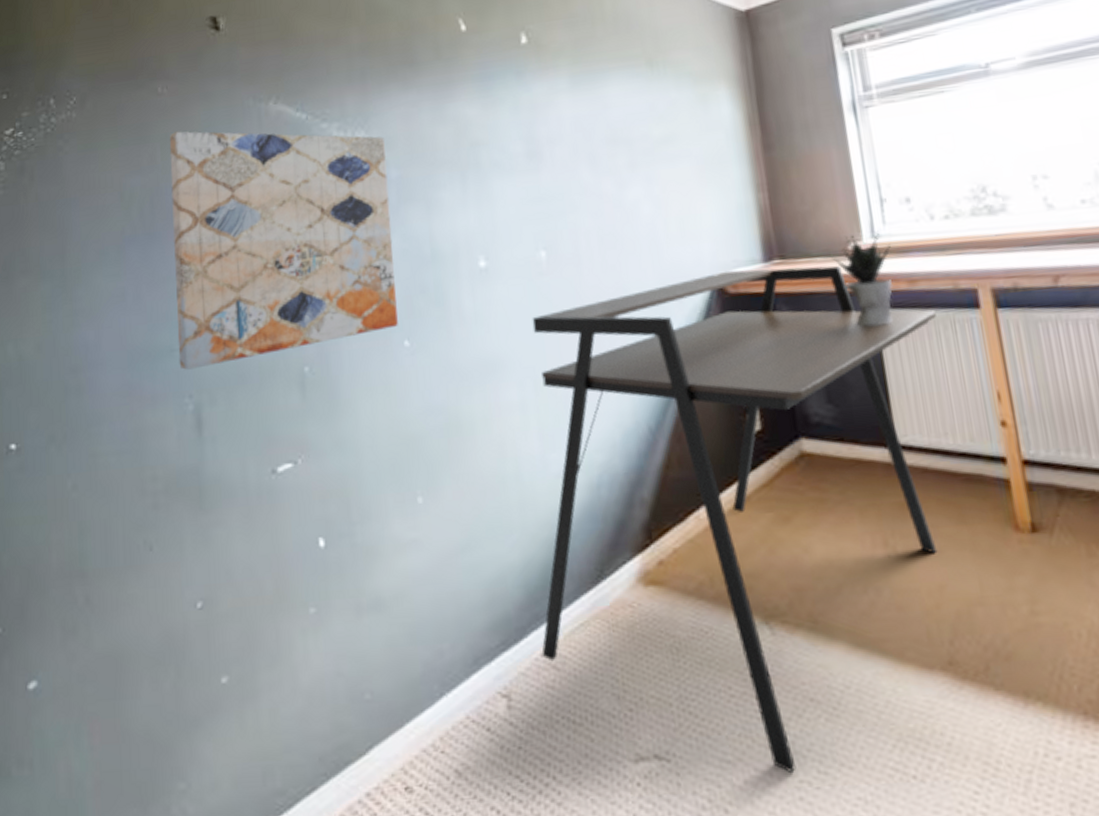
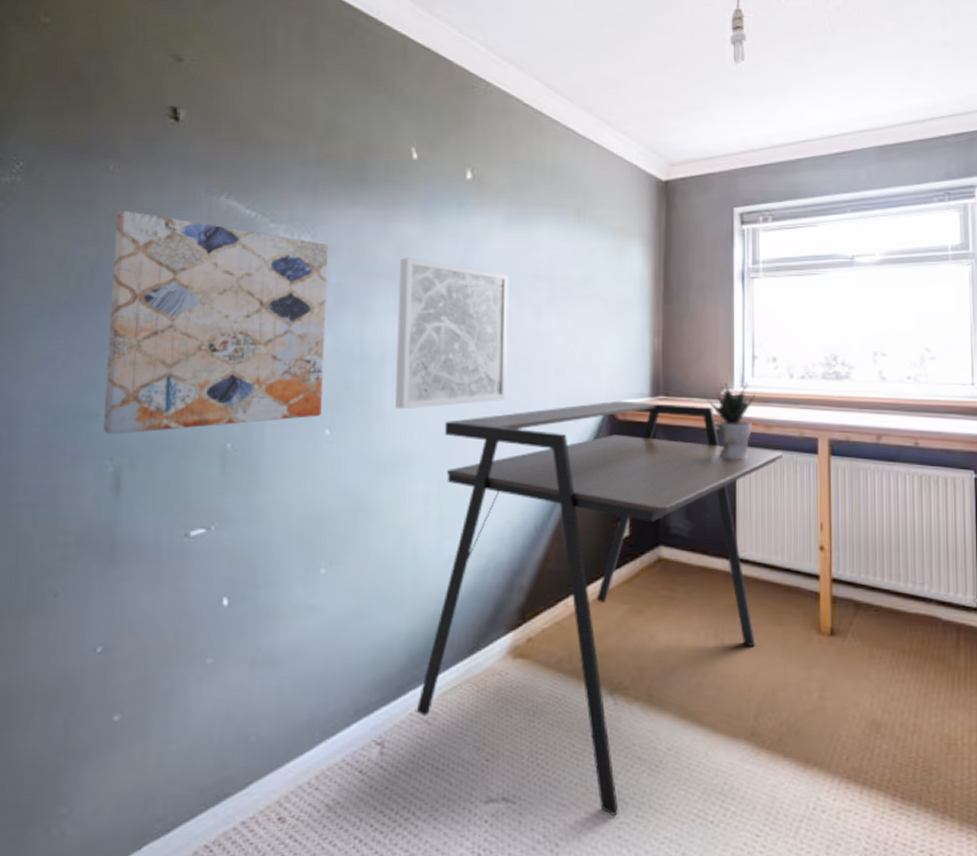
wall art: none [460,139,597,309] -> present [395,257,509,409]

